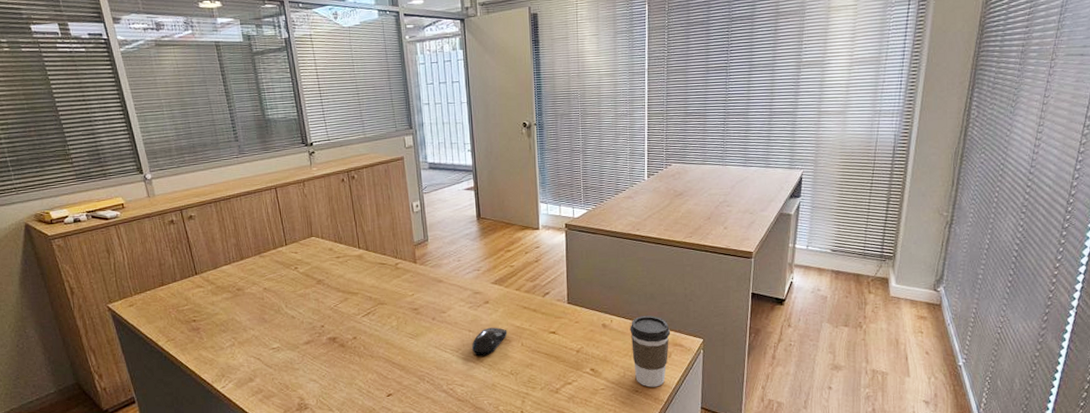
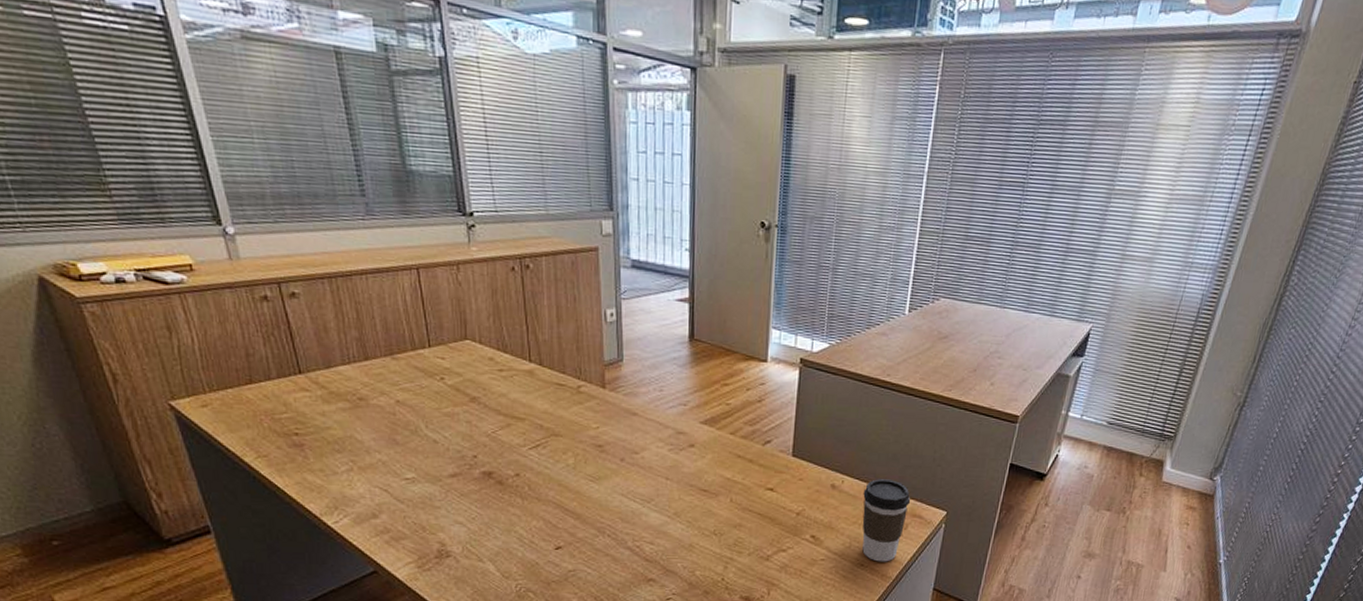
computer mouse: present [471,327,508,357] -> none [667,476,715,511]

